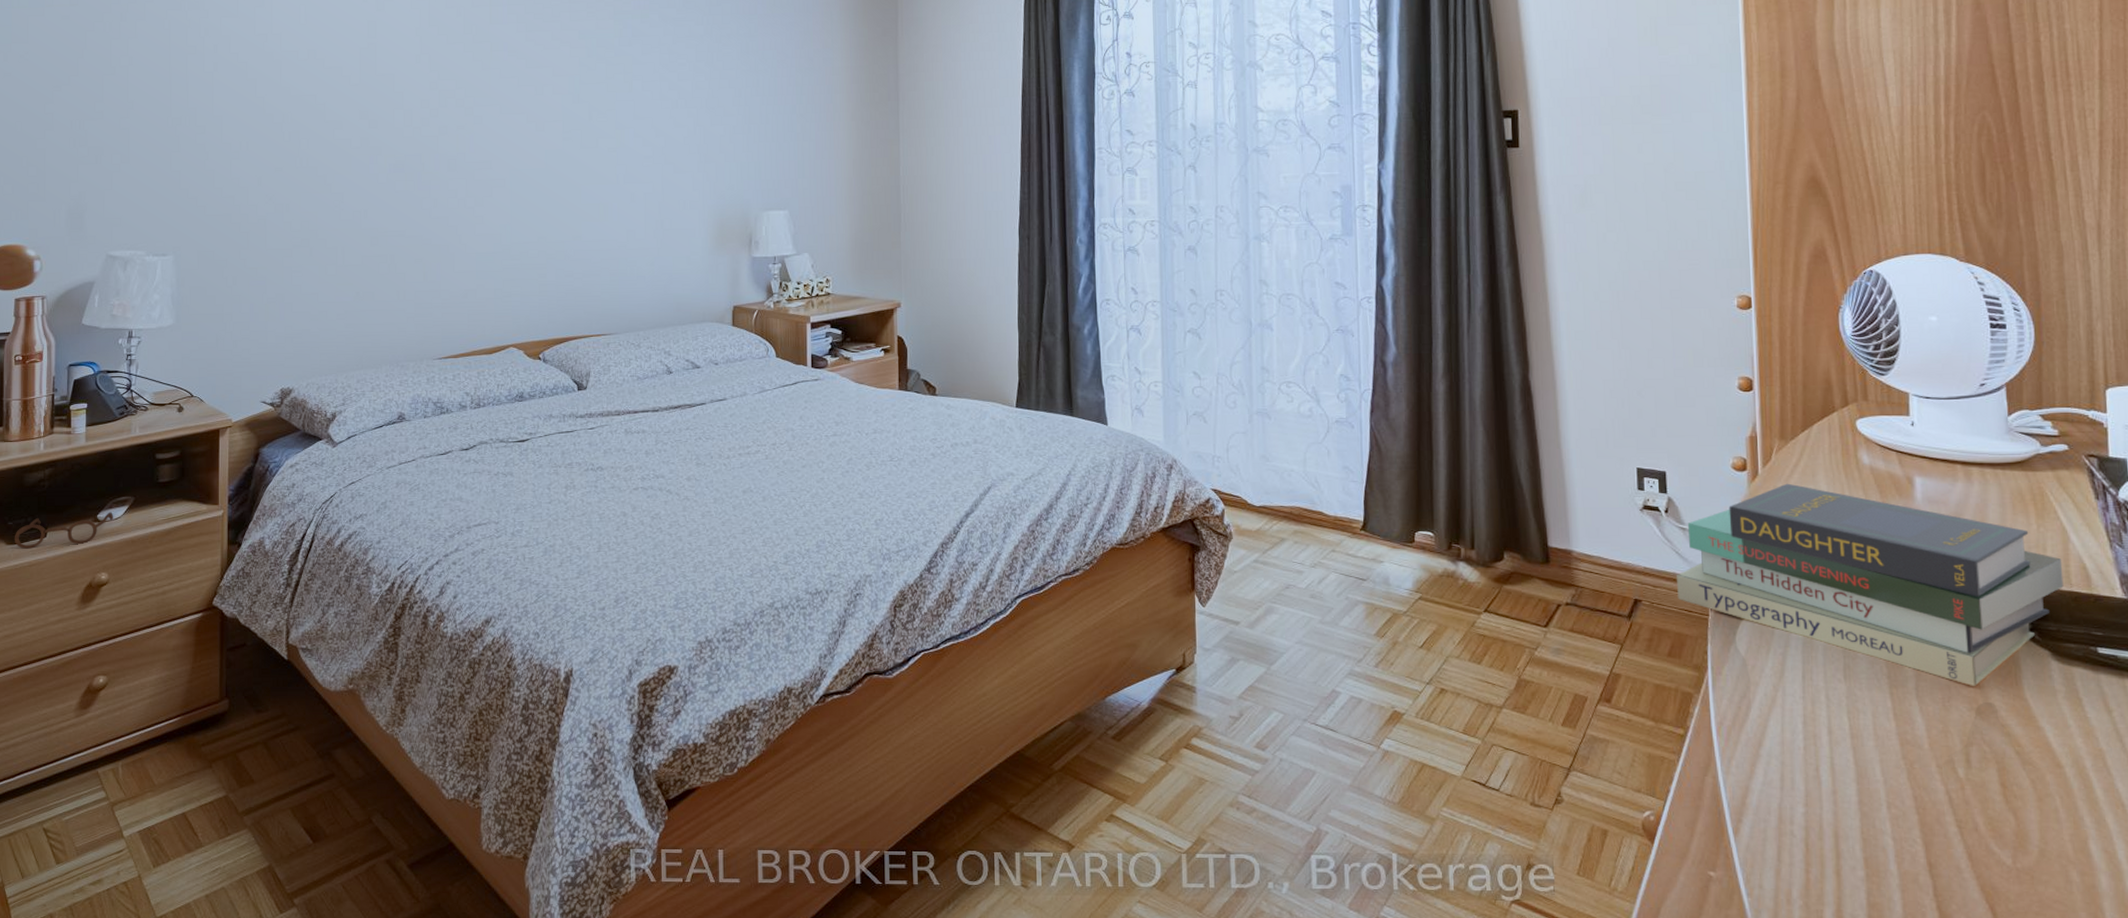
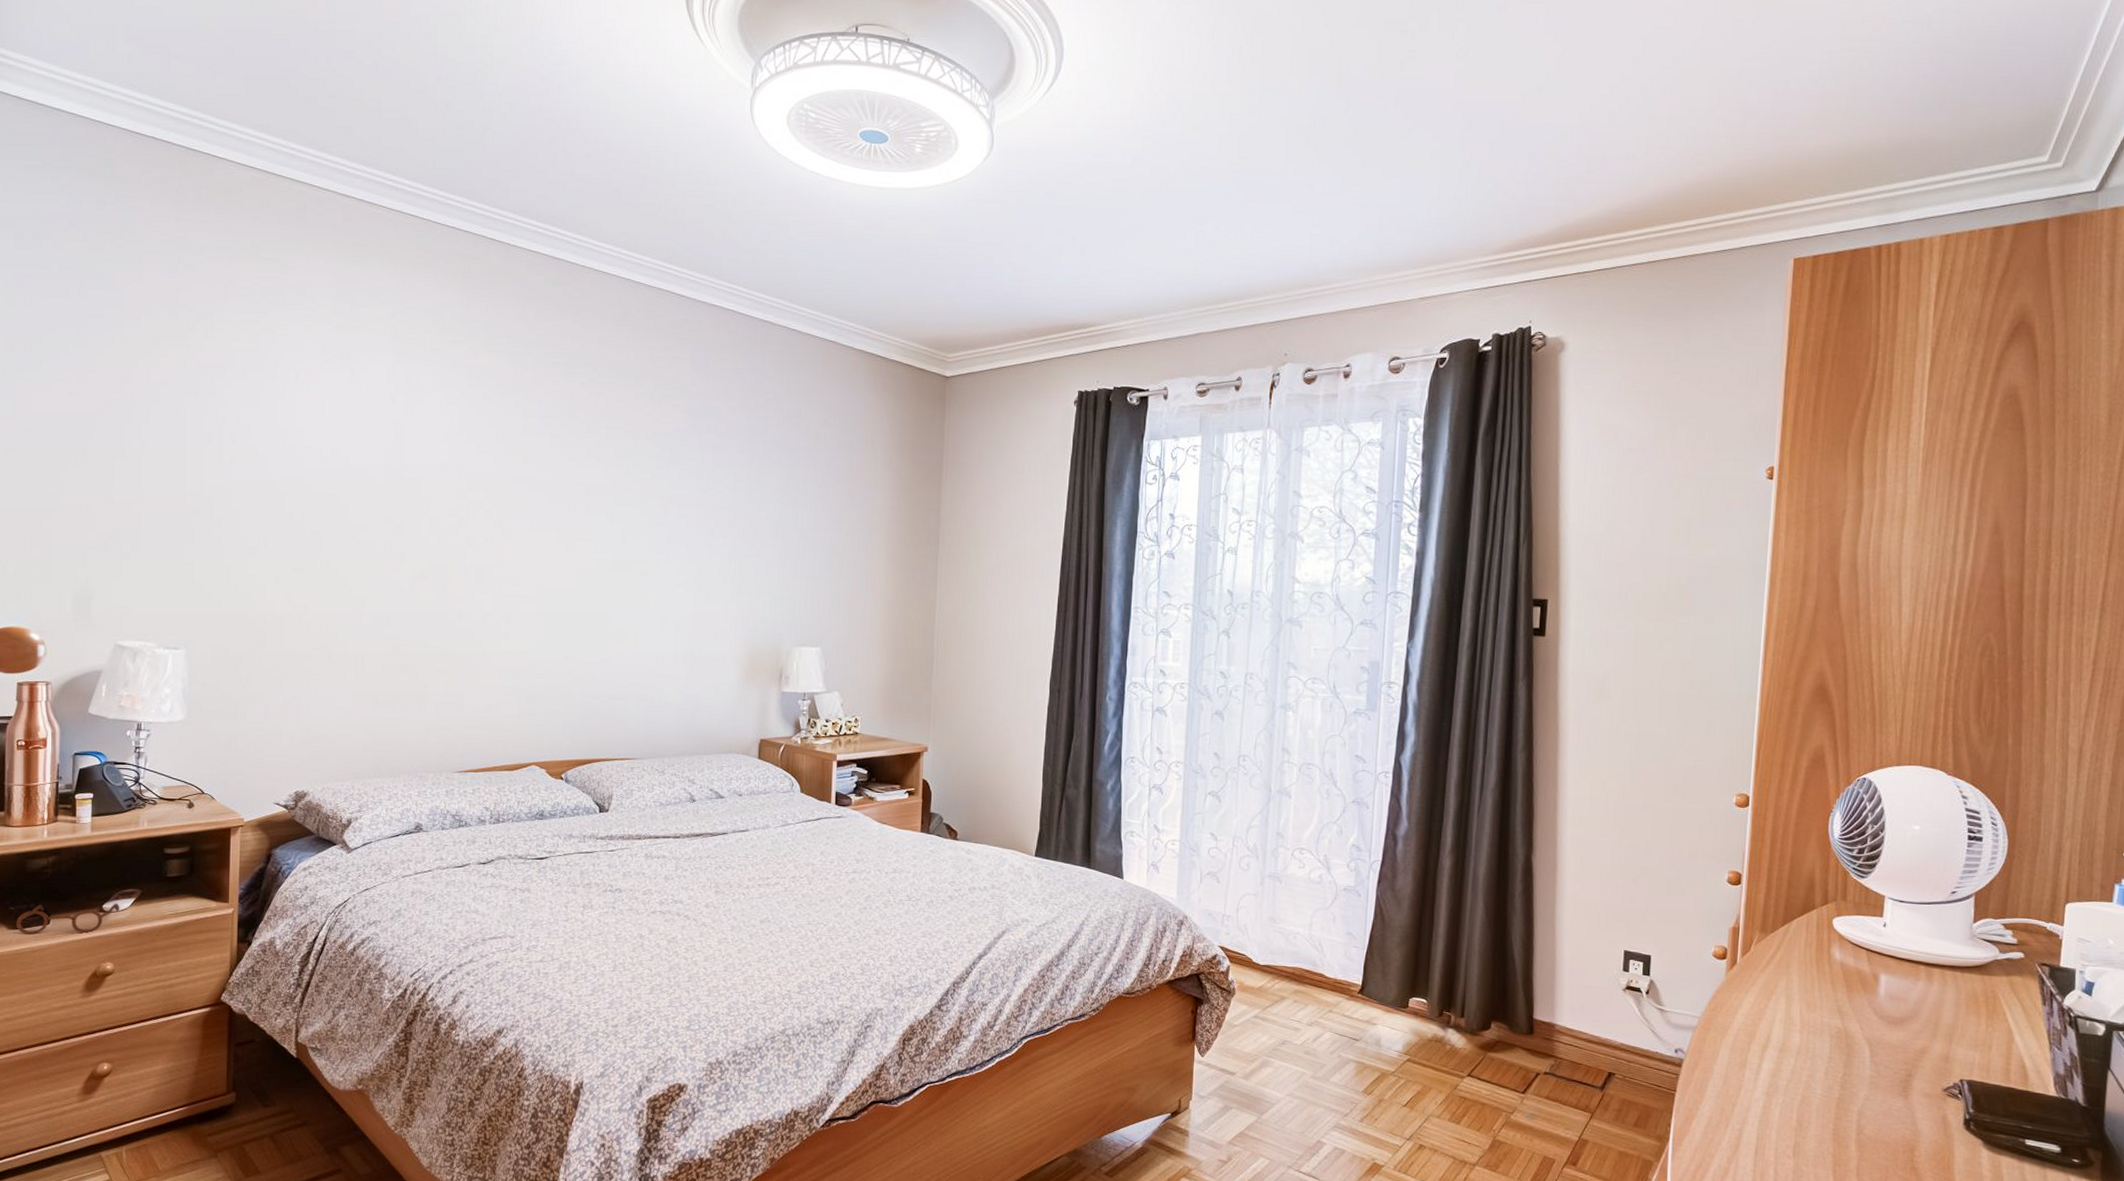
books: present [1677,483,2064,687] -> none [1649,973,2005,1169]

